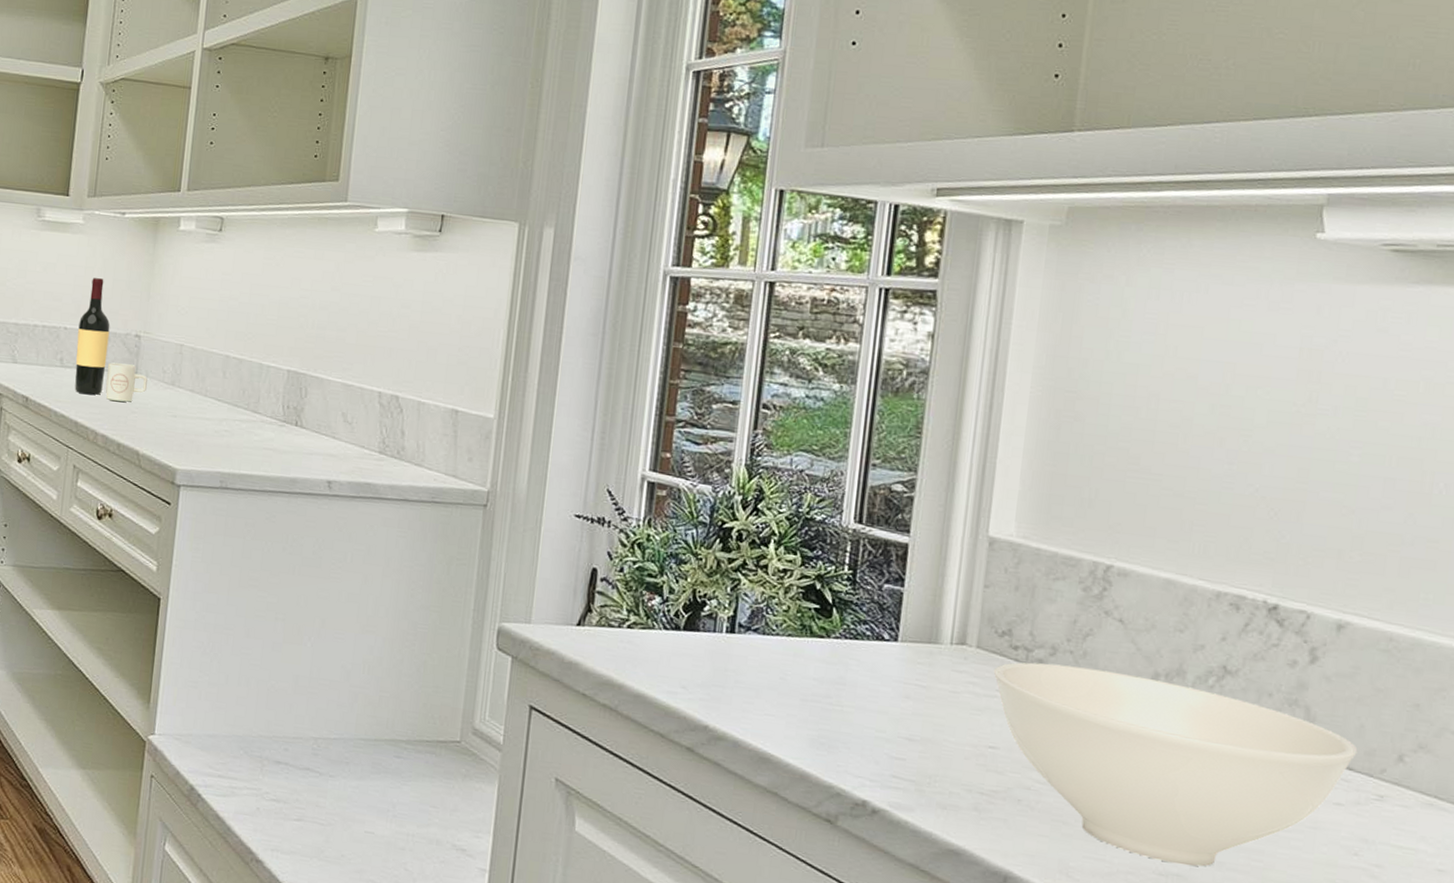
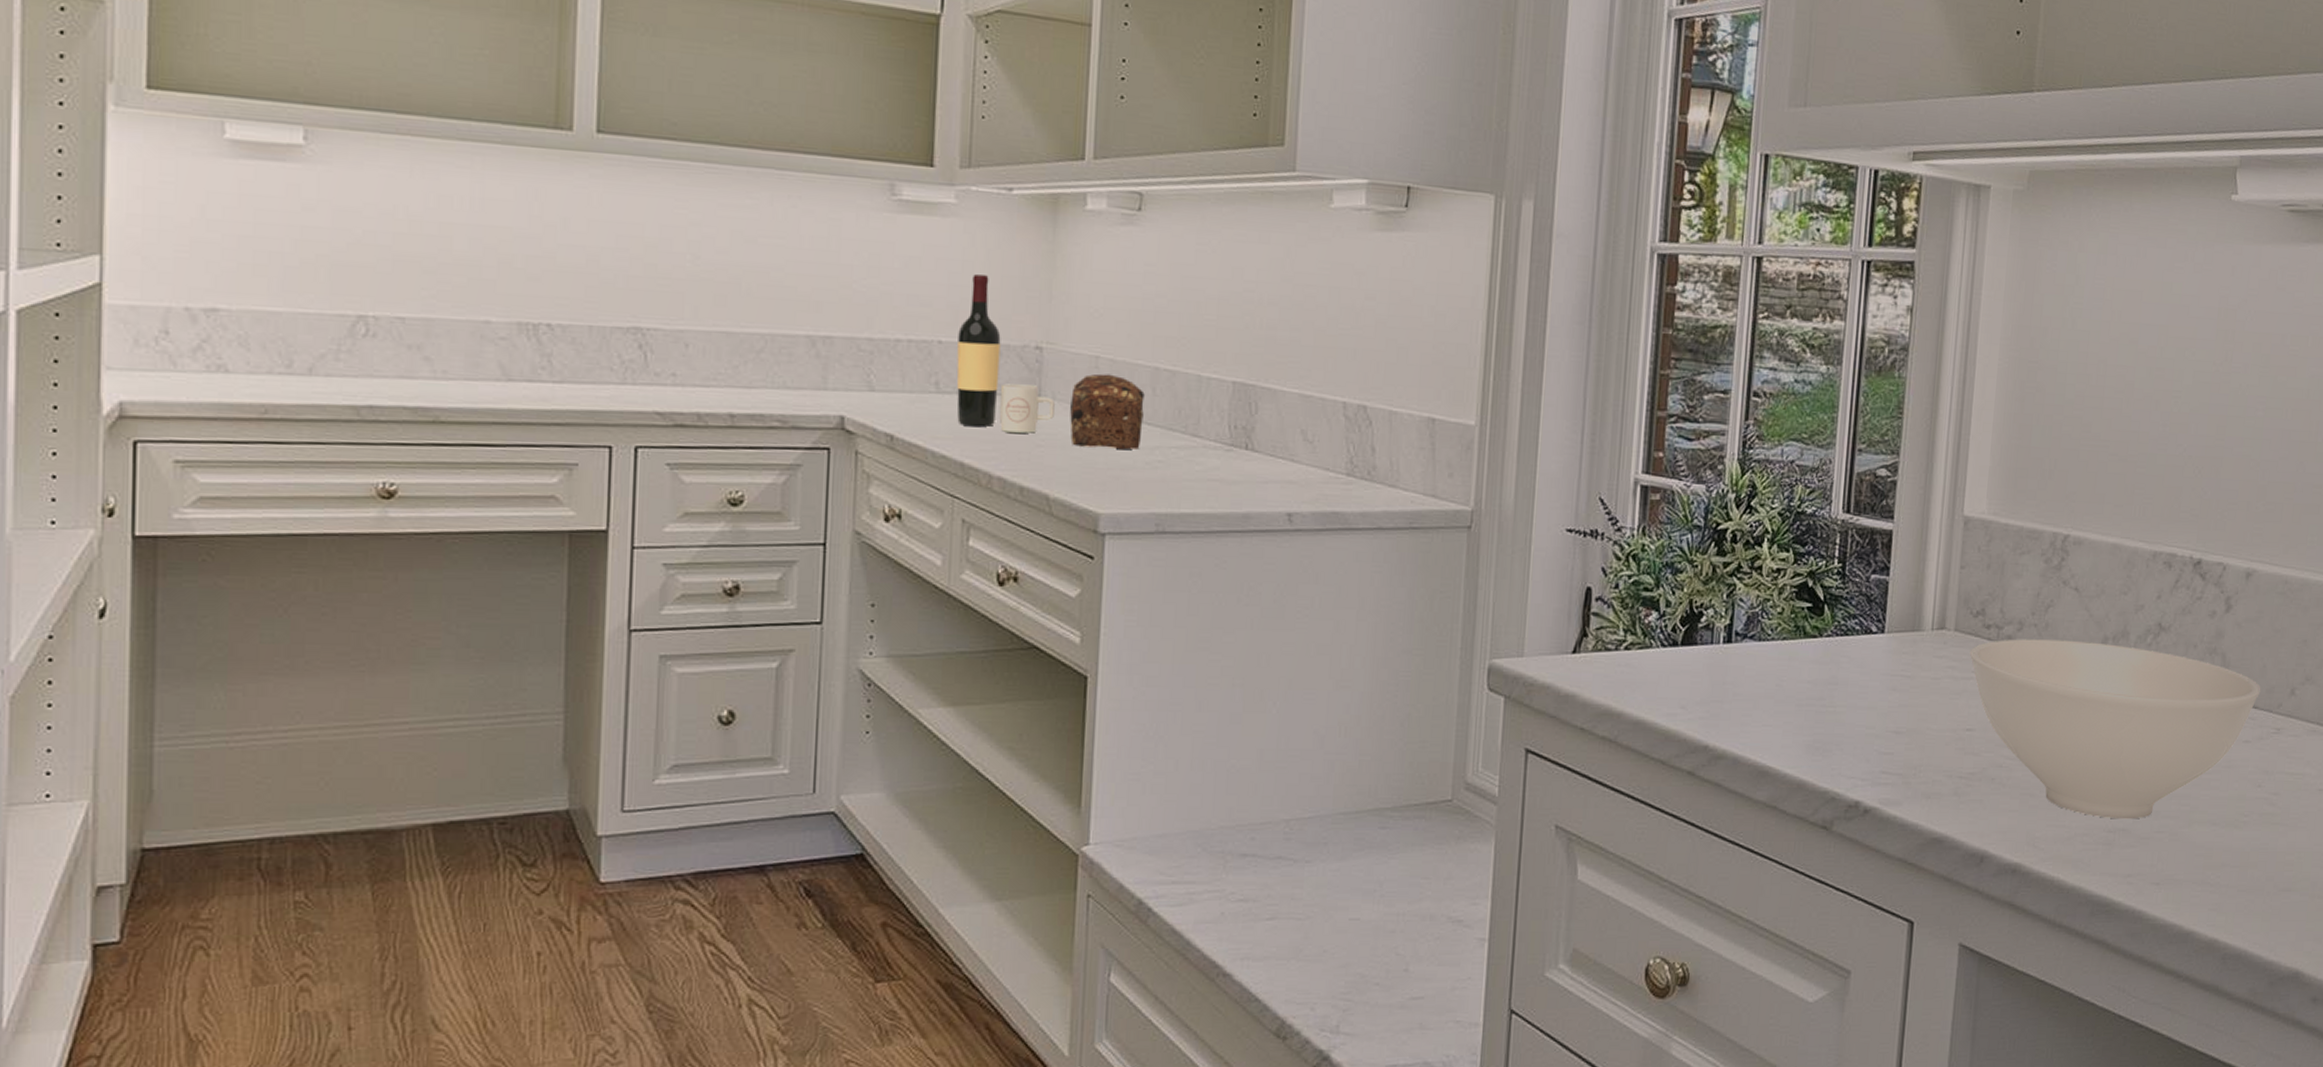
bread loaf: none [158,358,217,420] -> present [1070,373,1145,450]

